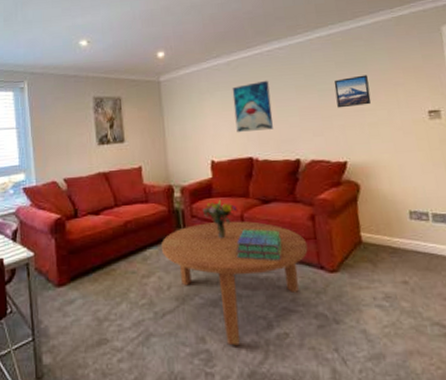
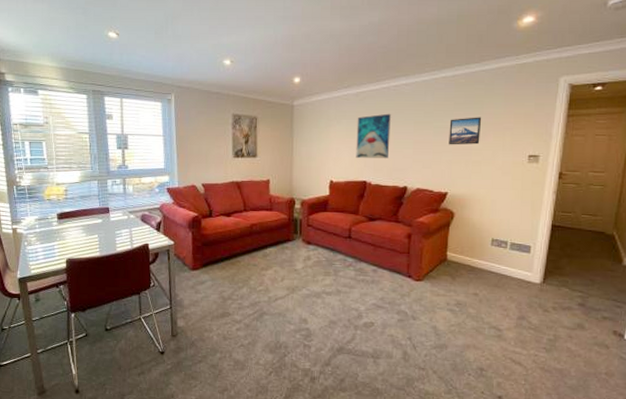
coffee table: present [161,221,308,346] -> none [280,232,401,328]
bouquet: present [202,199,237,239] -> none [317,214,347,246]
stack of books: present [236,228,282,261] -> none [341,240,380,268]

